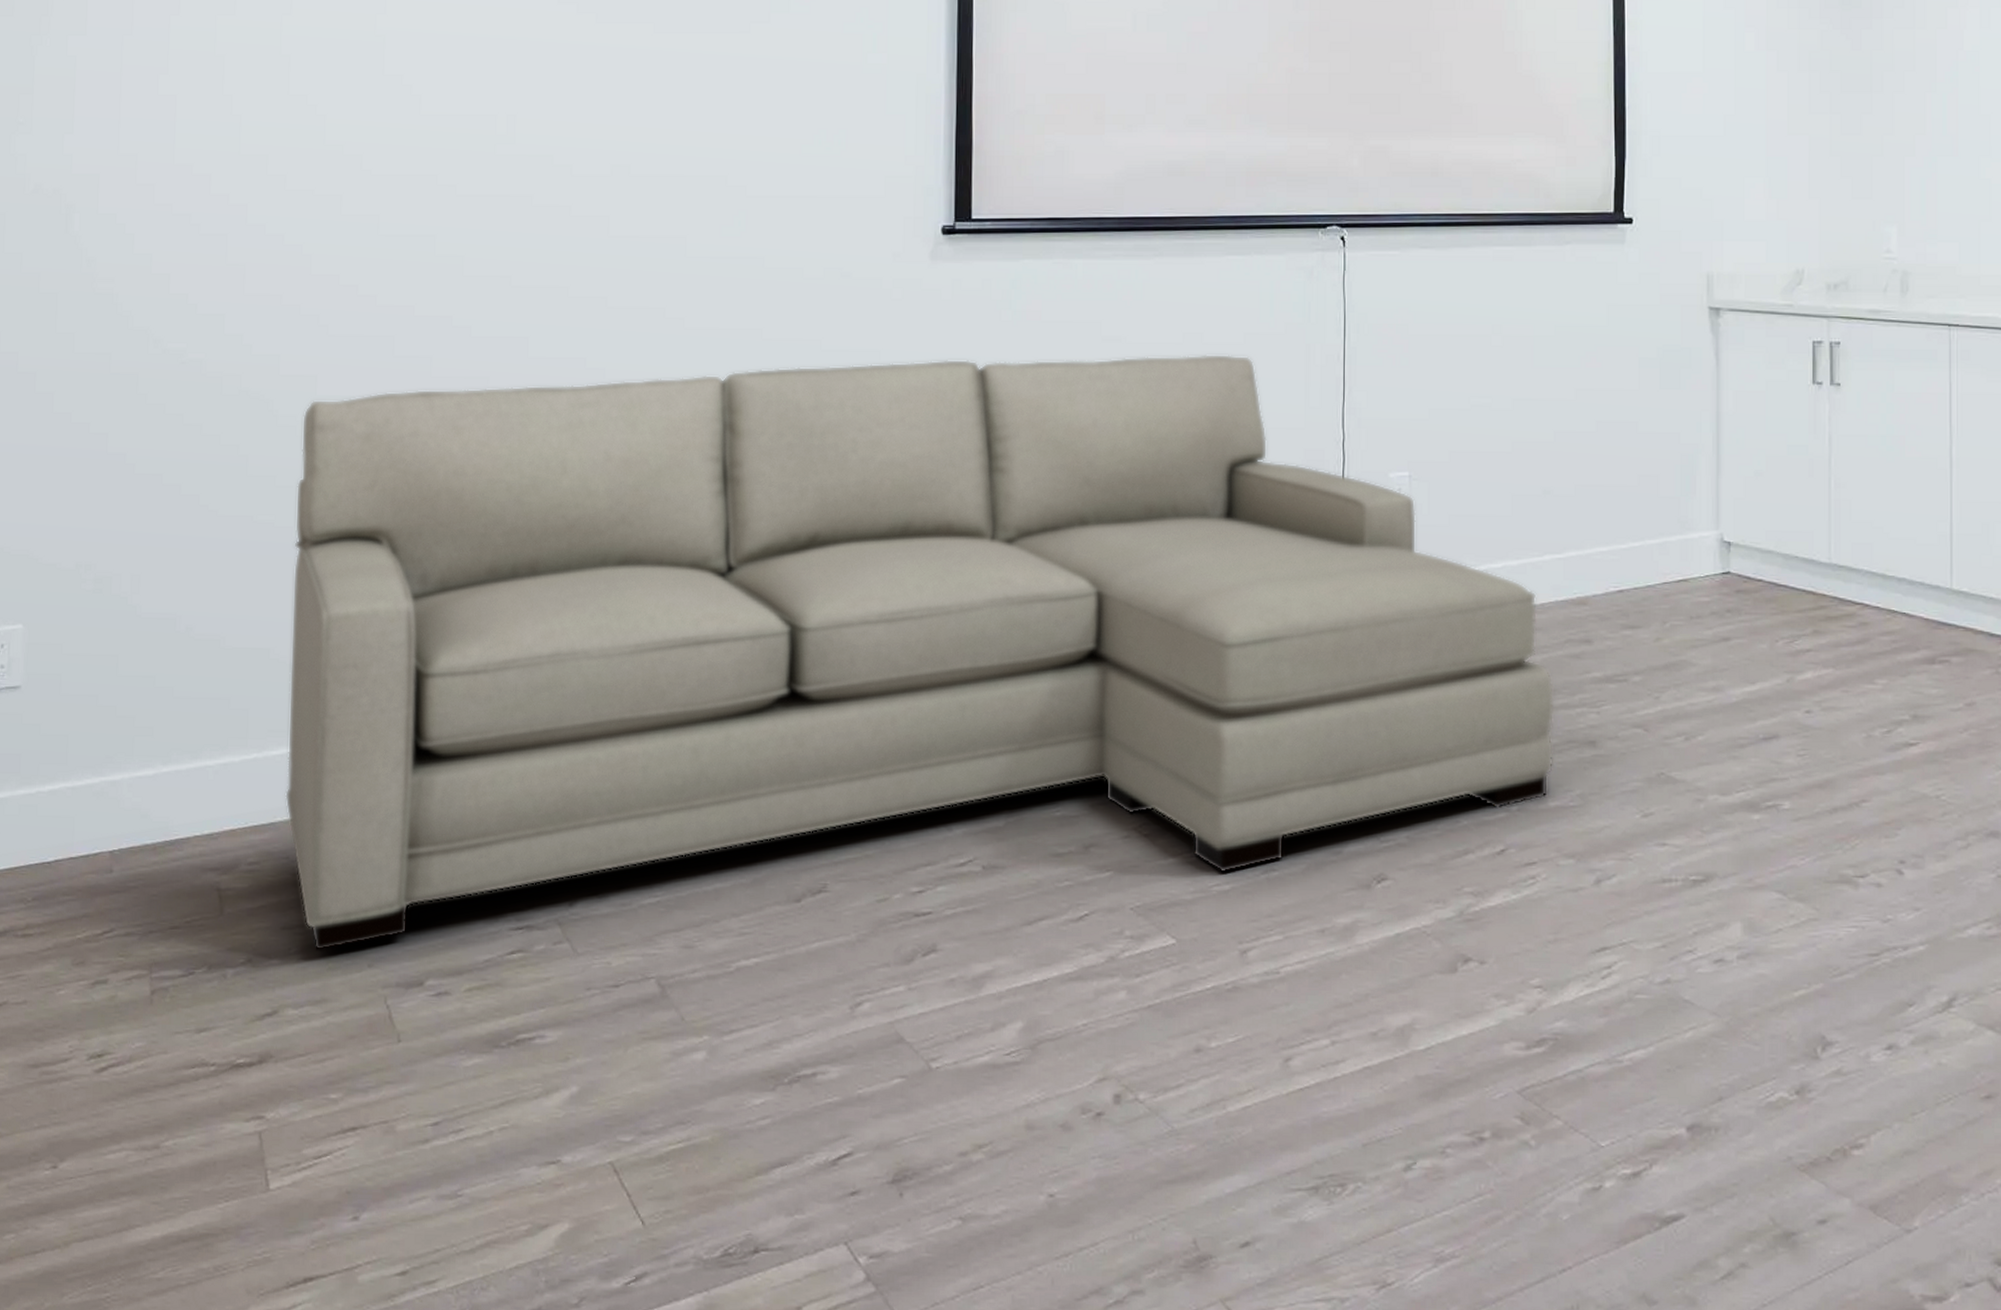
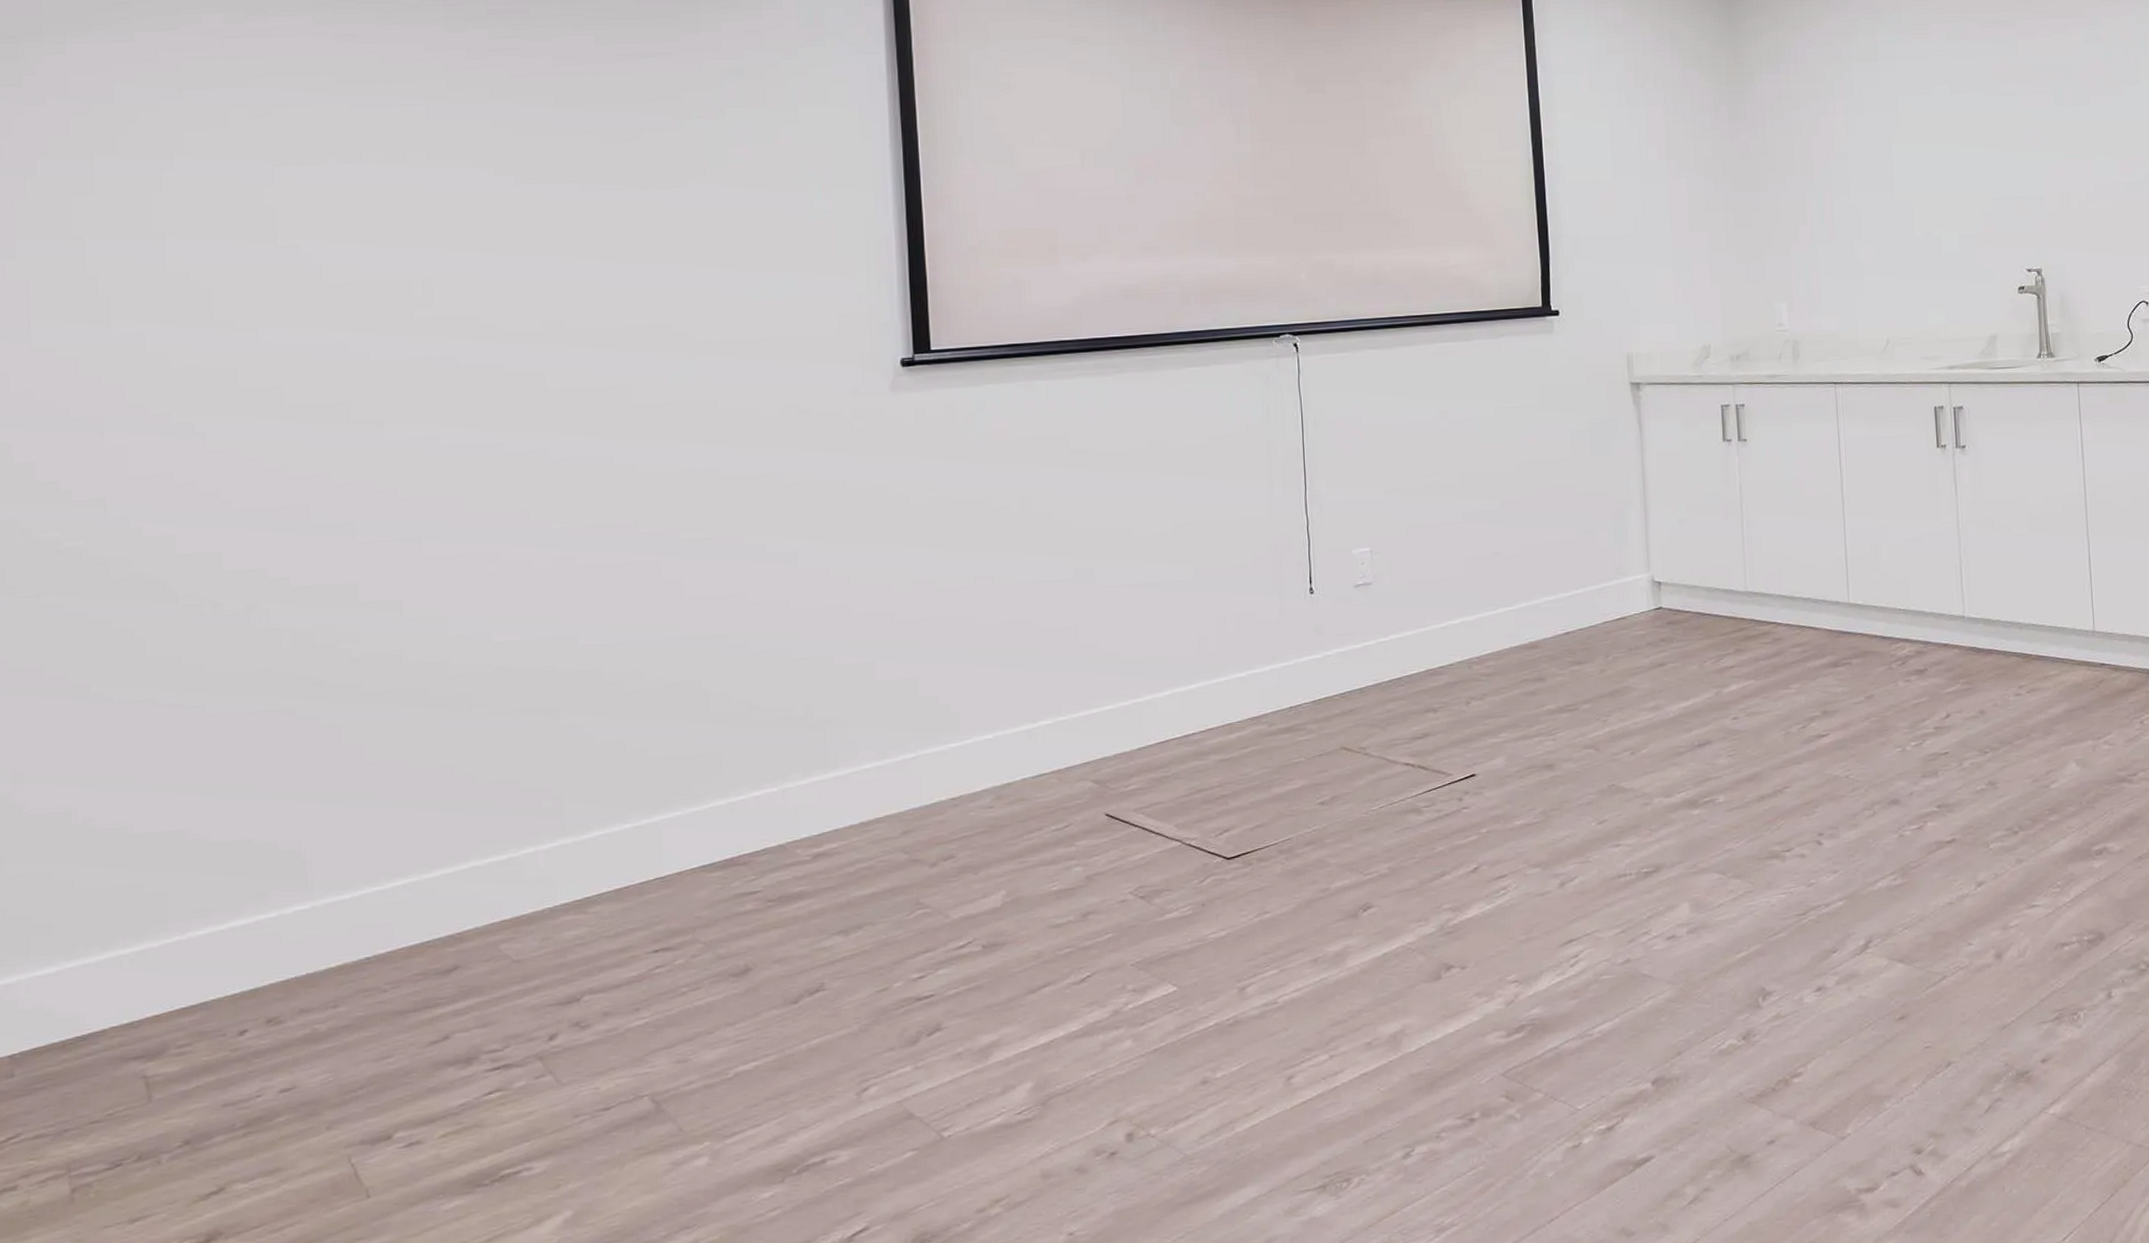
sofa: present [285,353,1555,951] -> none [205,456,1518,1123]

